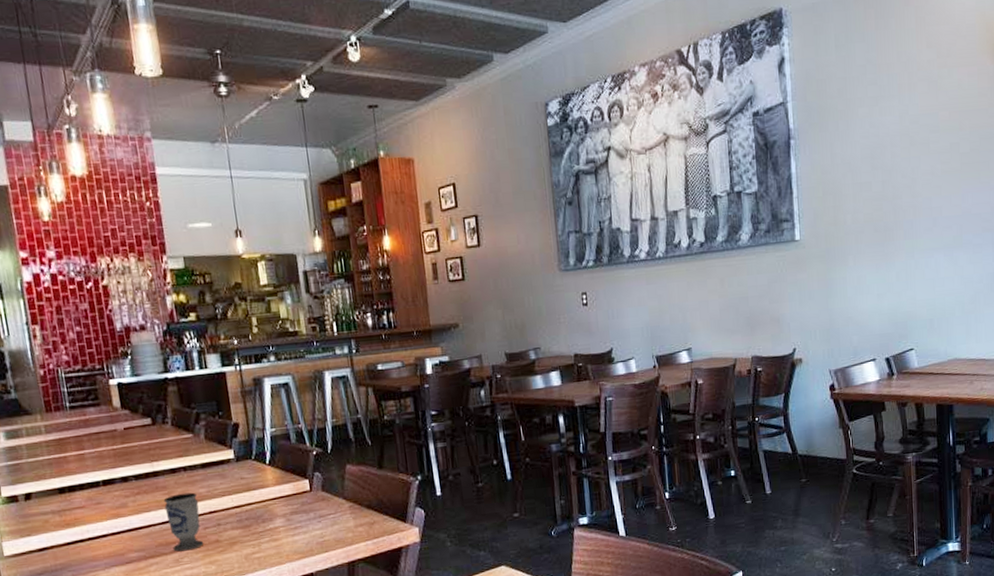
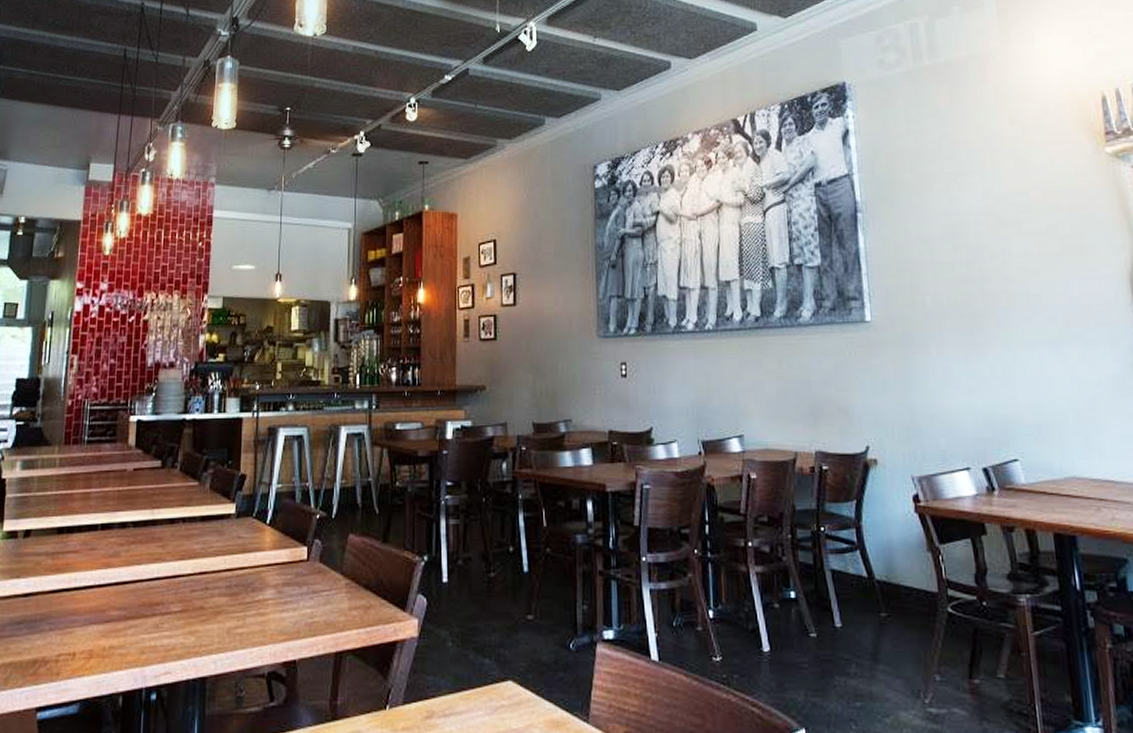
cup: present [163,492,204,552] -> none [155,547,191,615]

